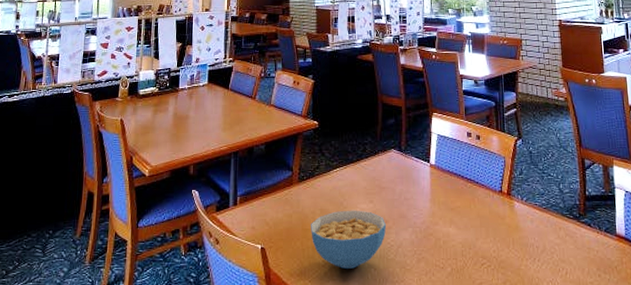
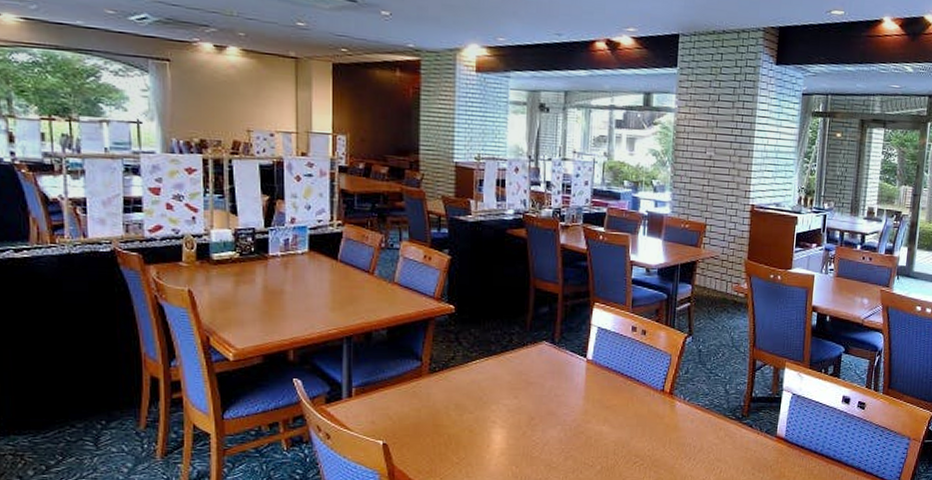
cereal bowl: present [311,210,387,269] -> none [443,405,533,466]

